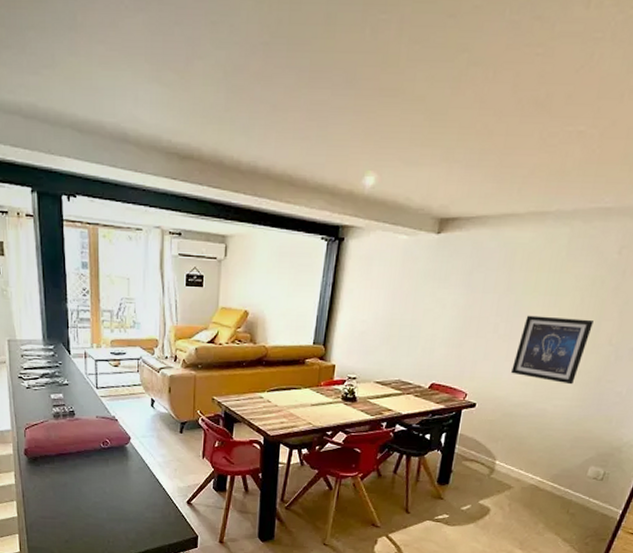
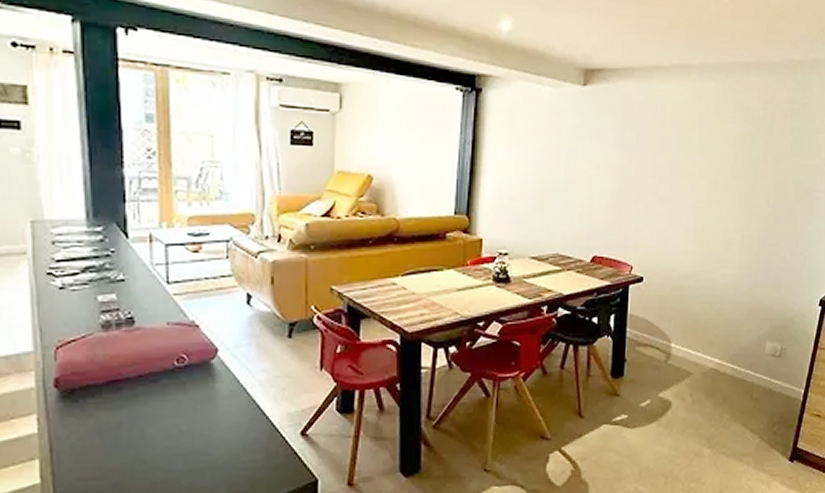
wall art: present [511,315,593,385] -> none [676,175,749,251]

